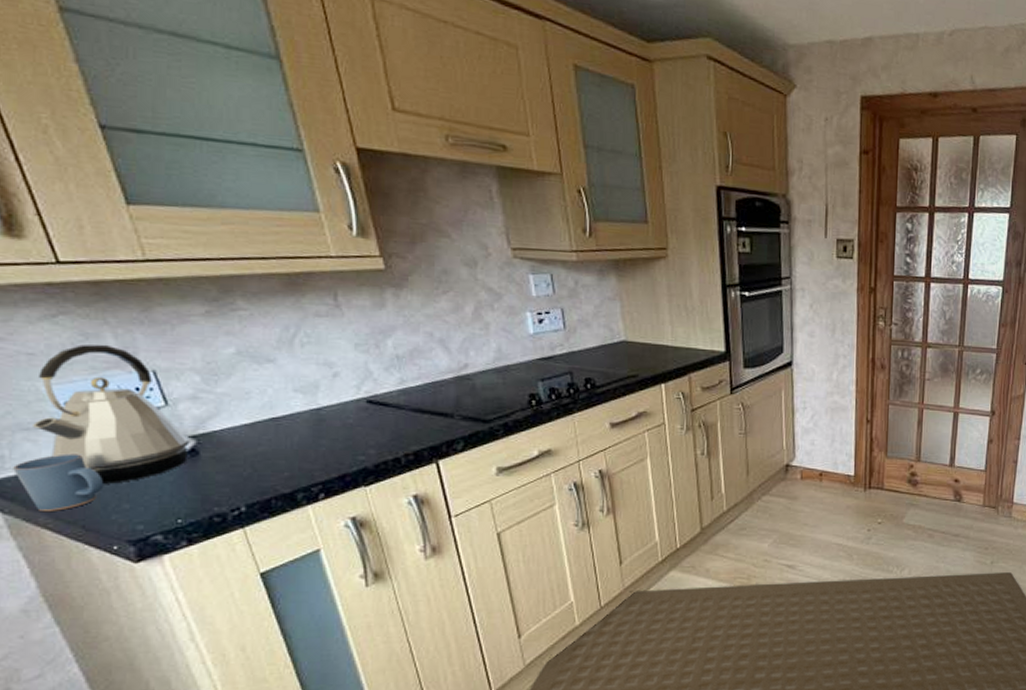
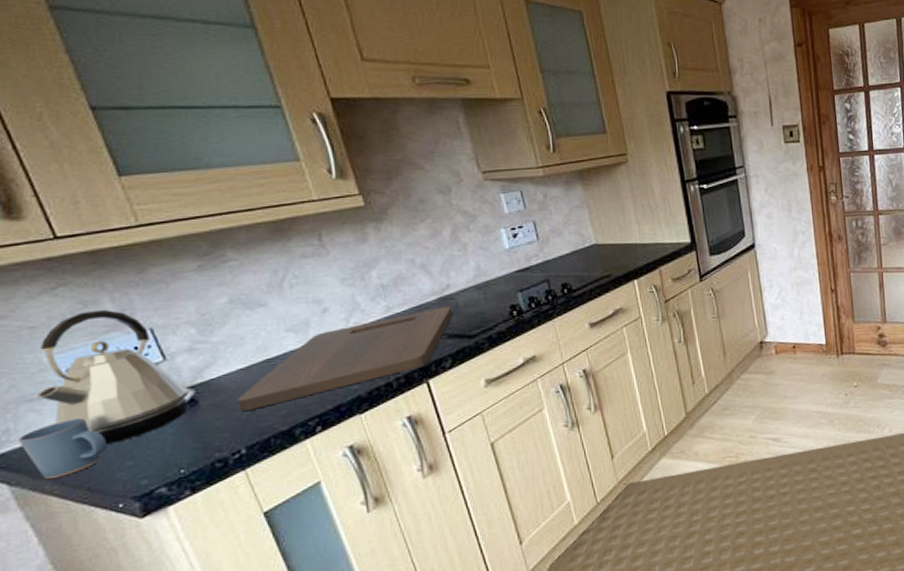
cutting board: none [240,386,469,469] -> present [238,306,453,412]

